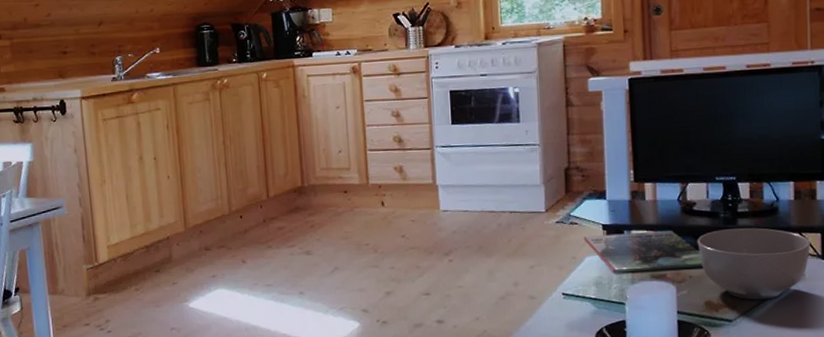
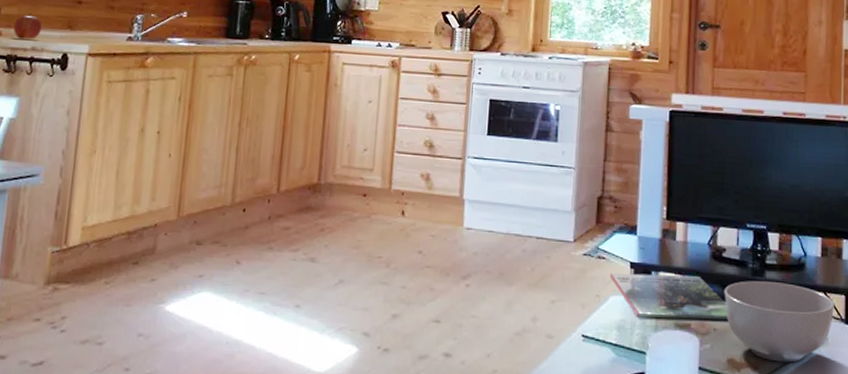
fruit: none [13,69,38,92] -> present [13,13,43,40]

